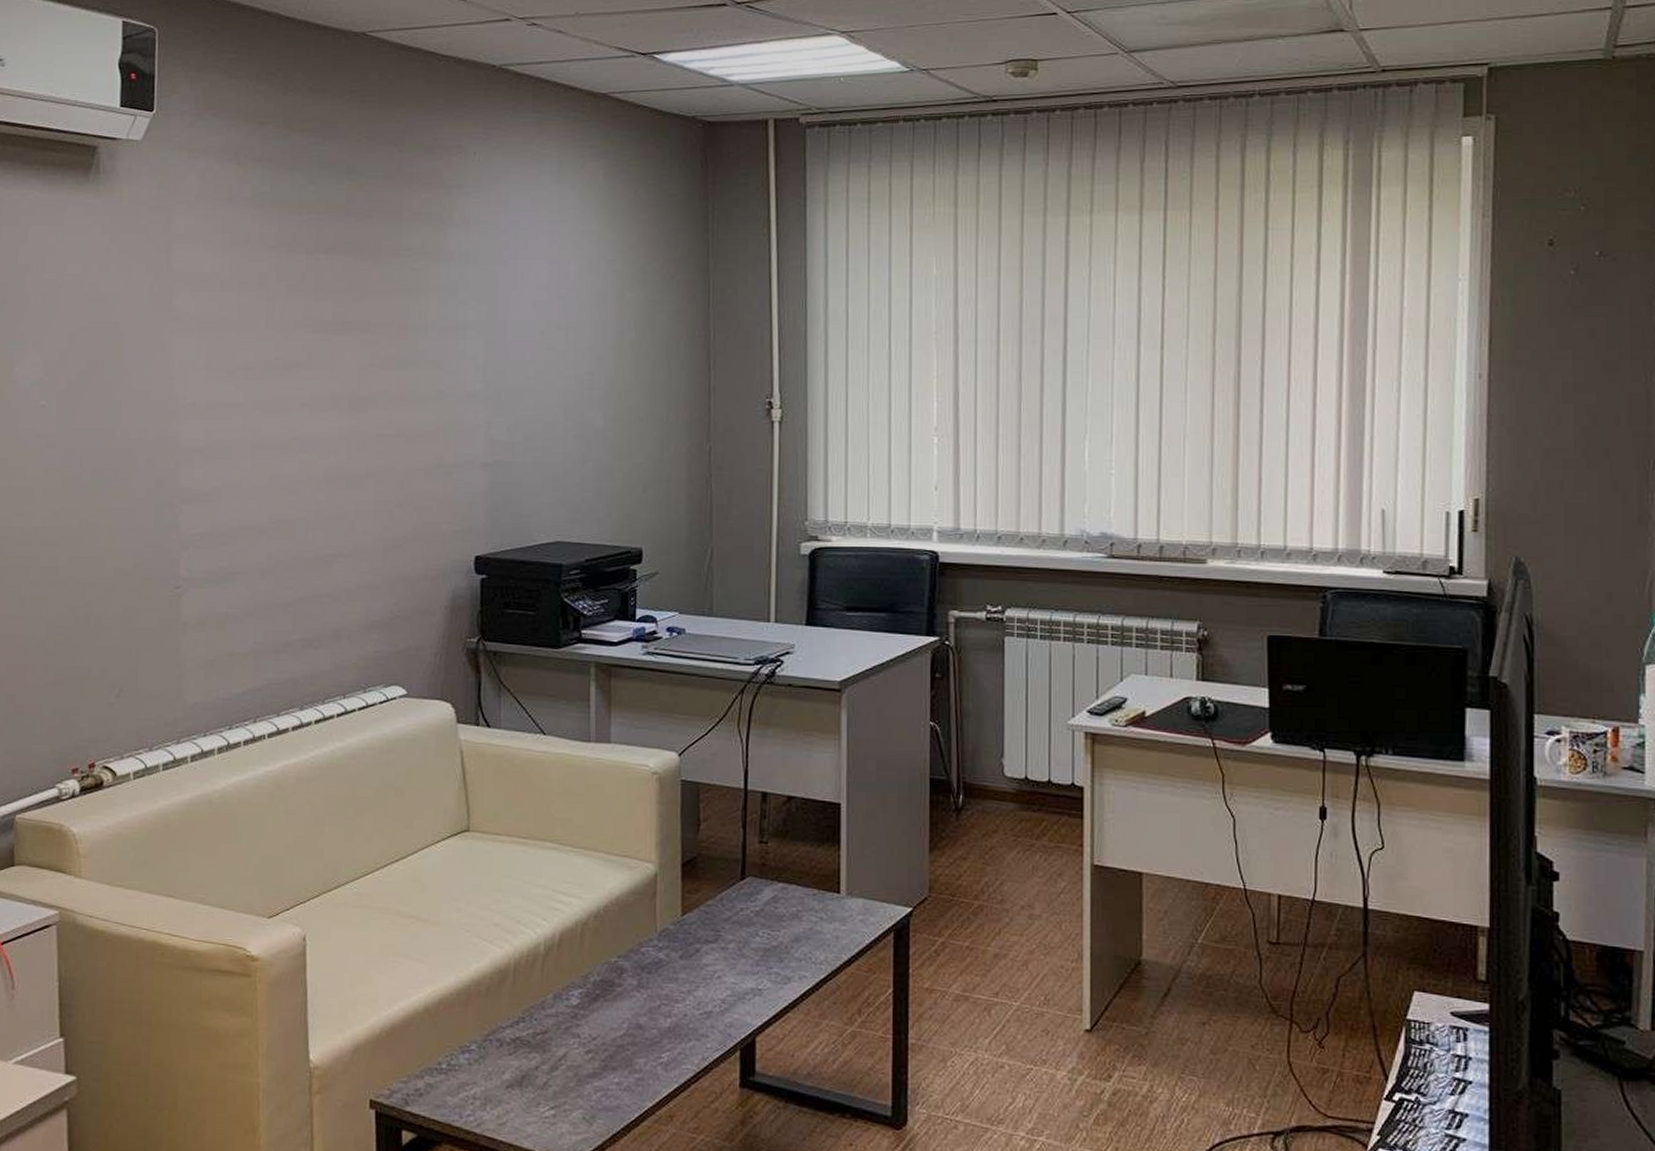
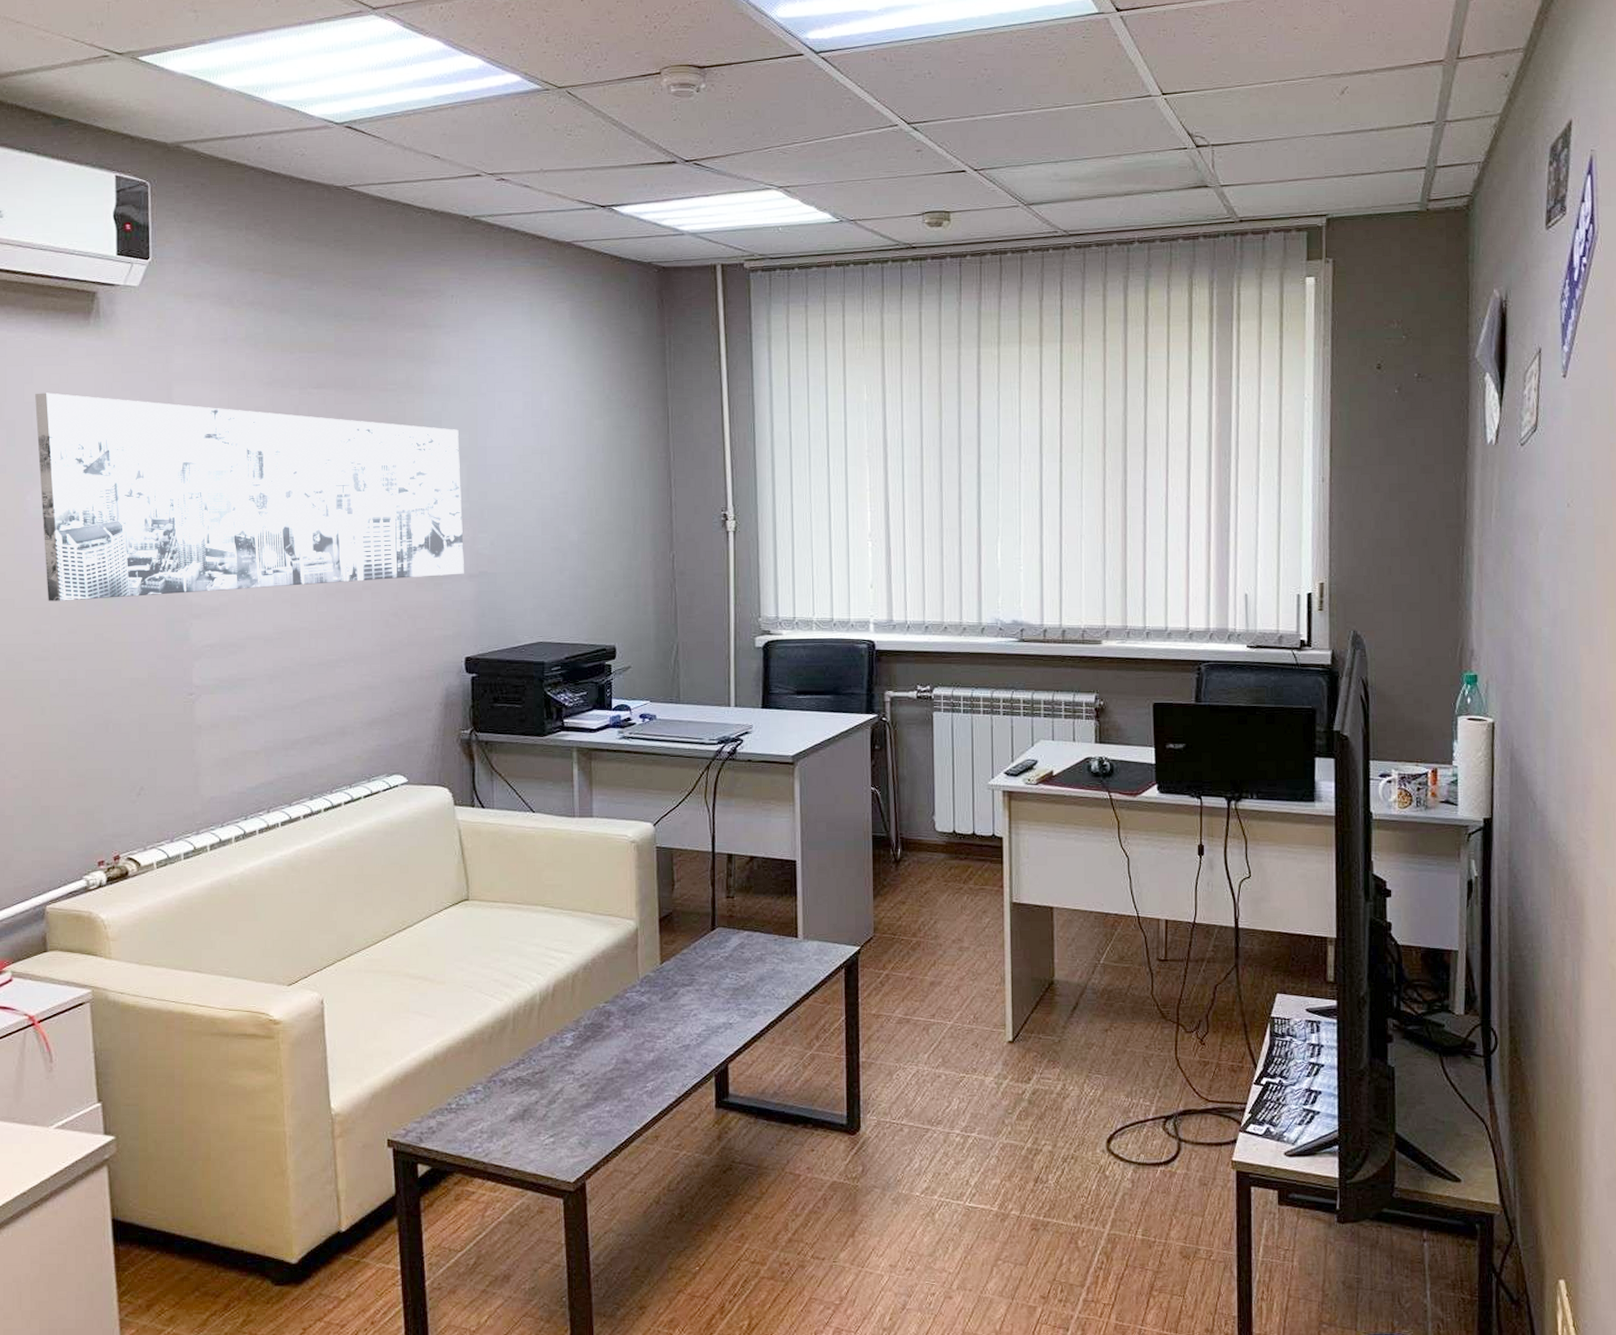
wall art: none [28,254,478,481] -> present [35,393,464,601]

